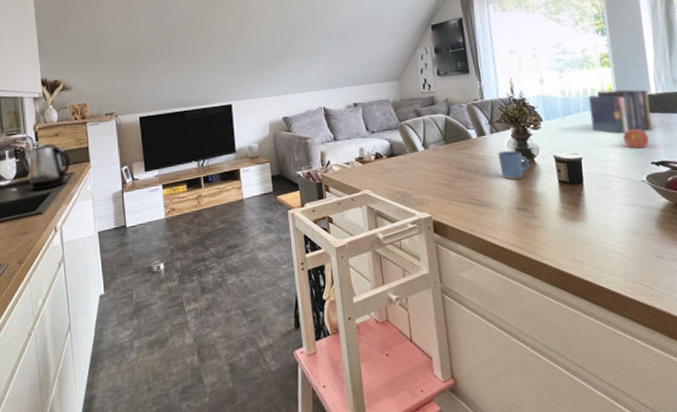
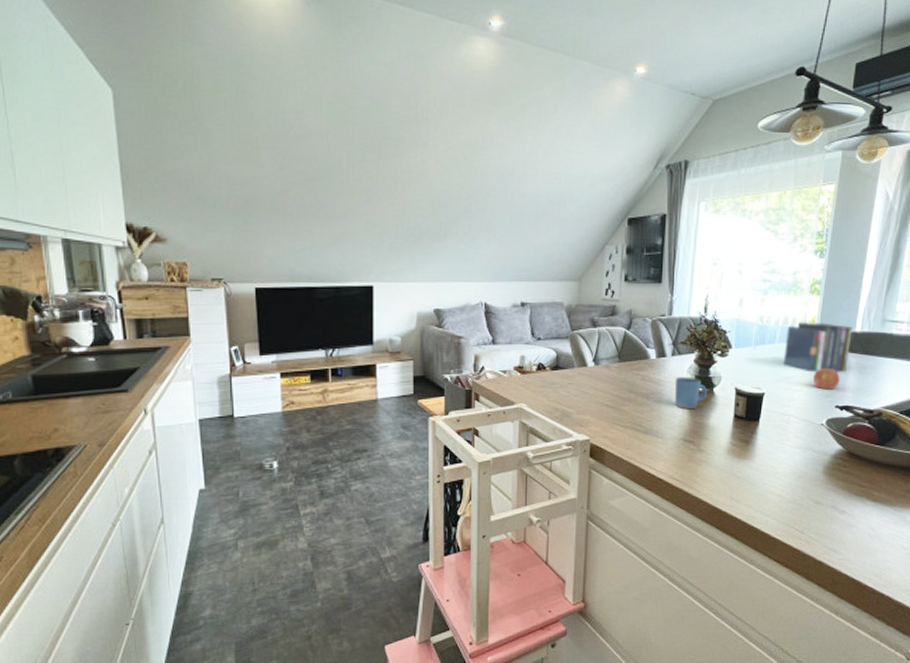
kettle: present [28,143,71,191] -> none [109,308,165,363]

